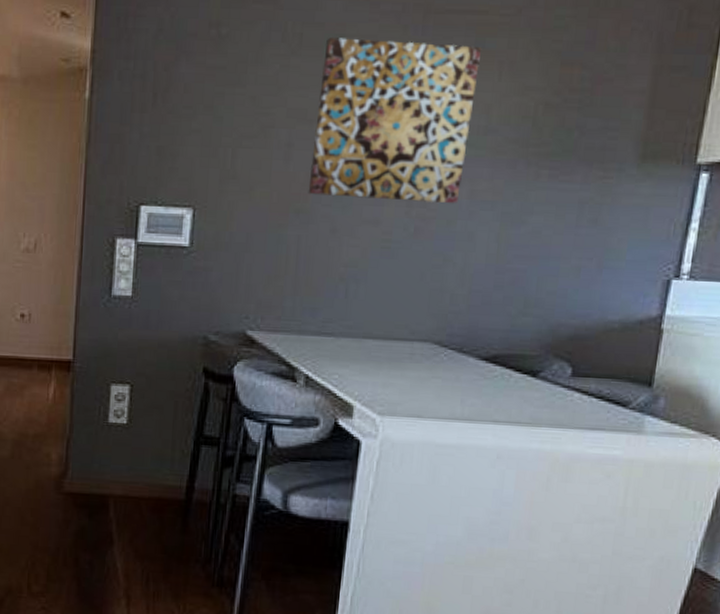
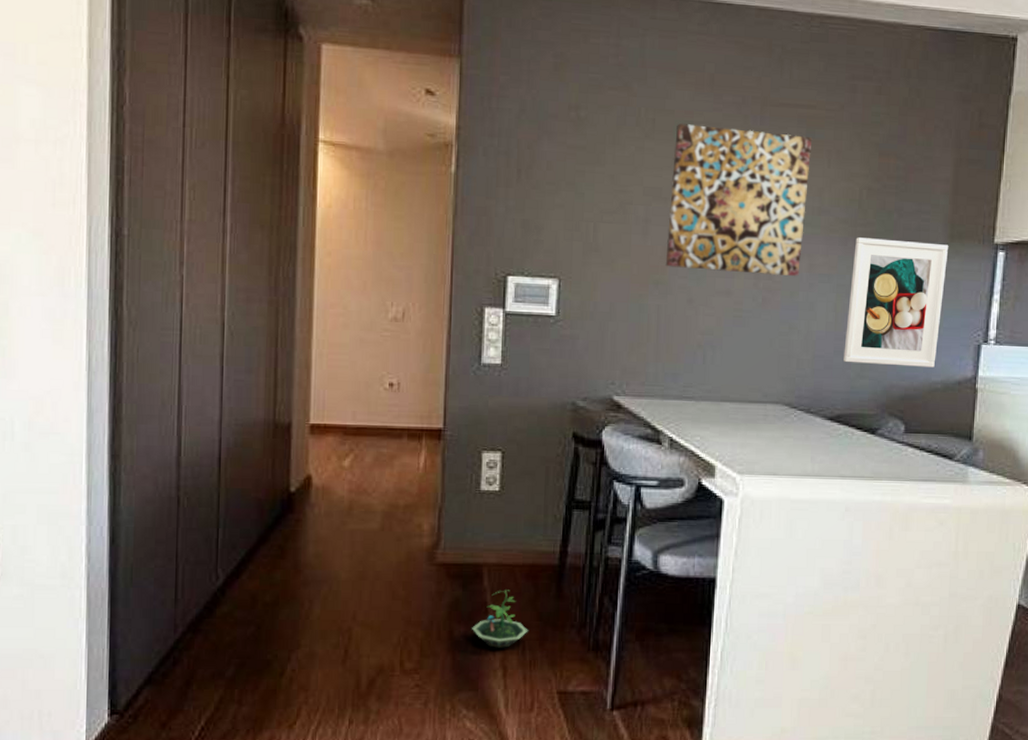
terrarium: none [97,521,153,578] -> present [472,590,528,648]
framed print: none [504,159,640,305] -> present [843,237,949,367]

